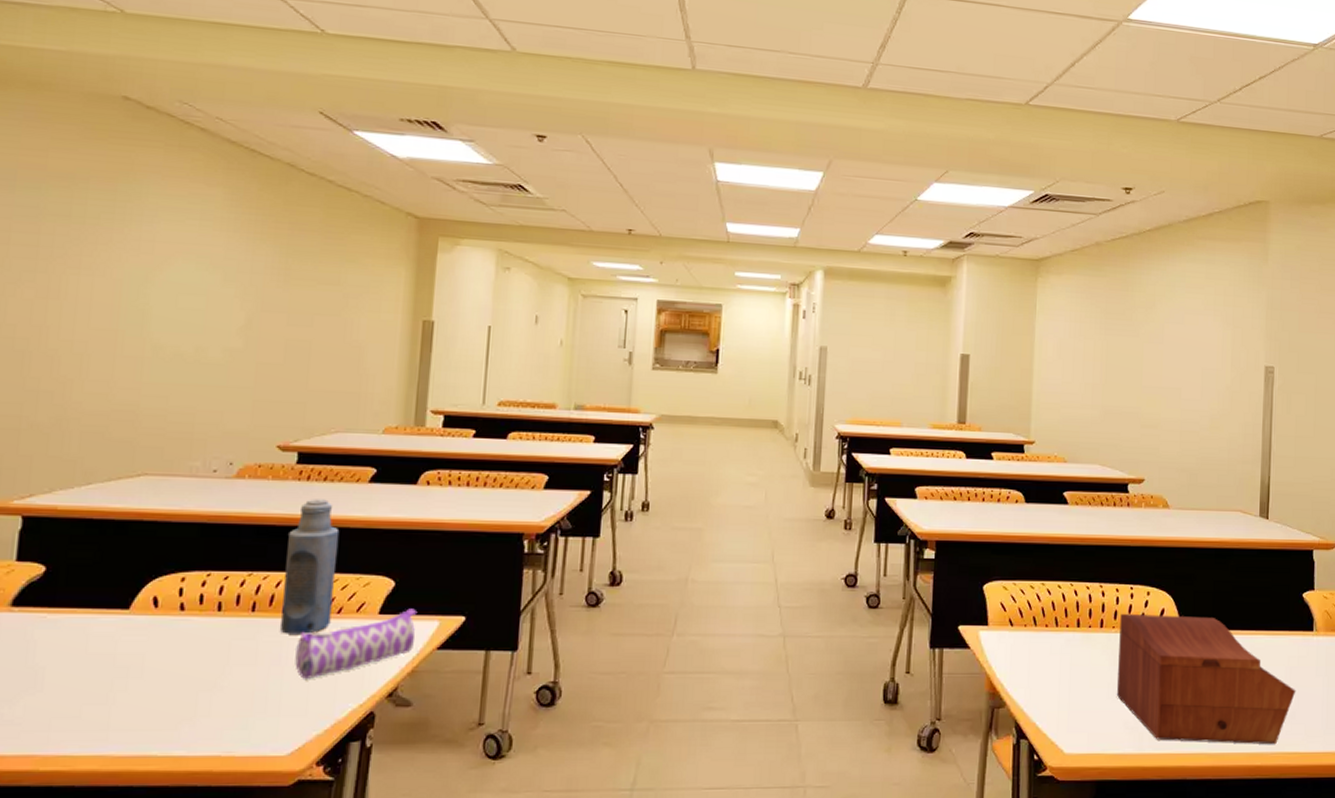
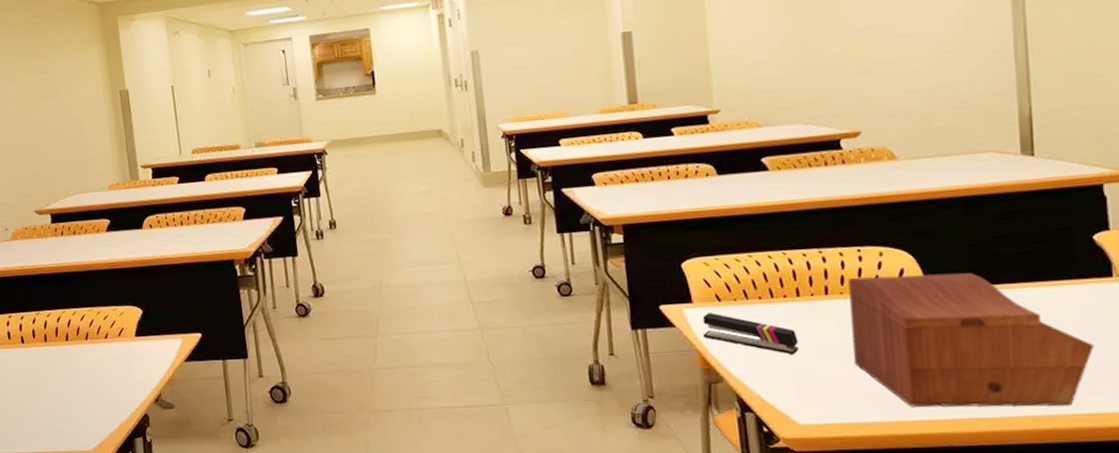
bottle: present [281,499,340,634] -> none [57,249,102,358]
pencil case: present [295,608,418,680] -> none [81,330,167,392]
stapler: none [993,637,1074,683] -> present [702,313,799,354]

